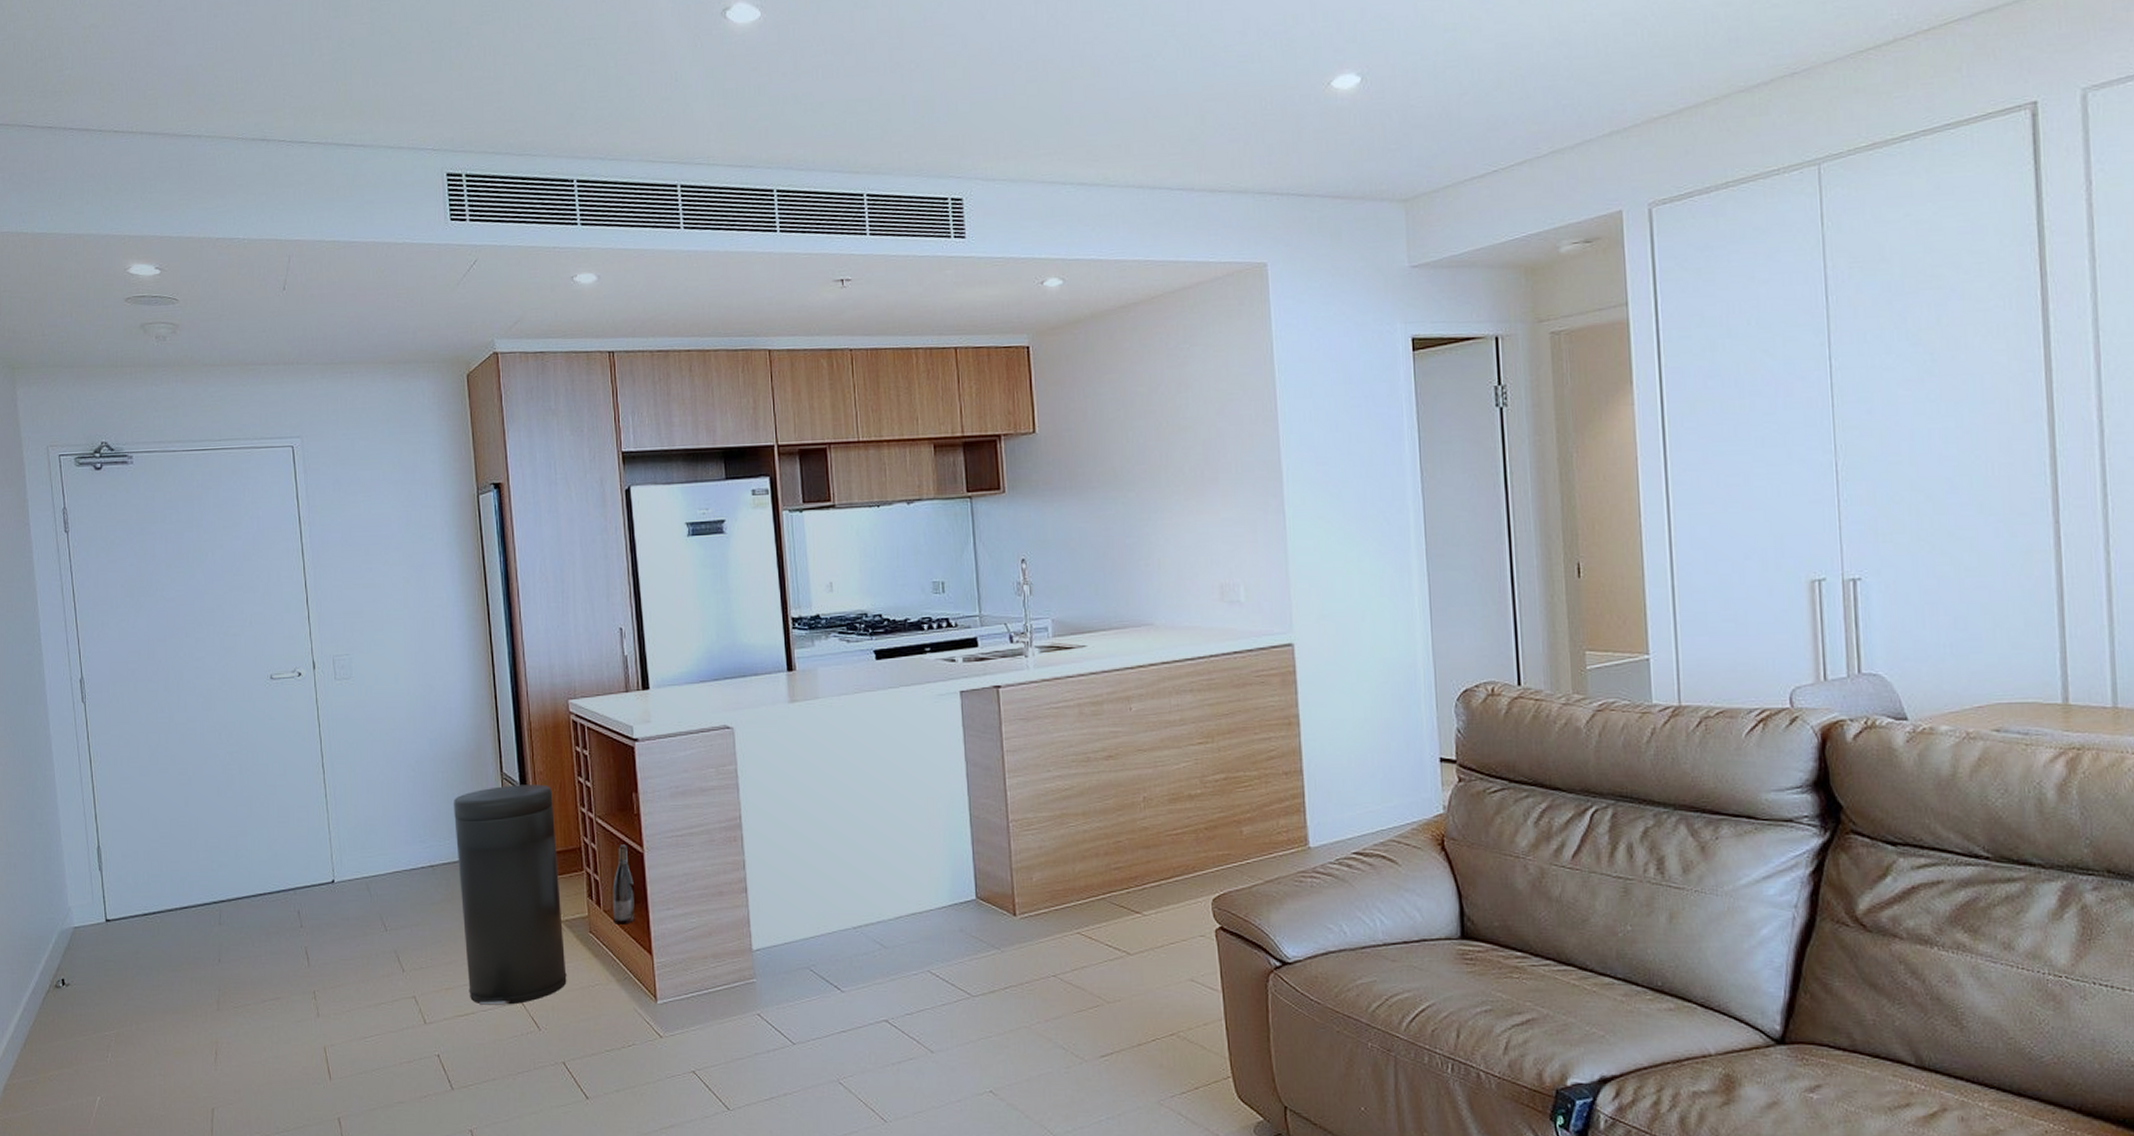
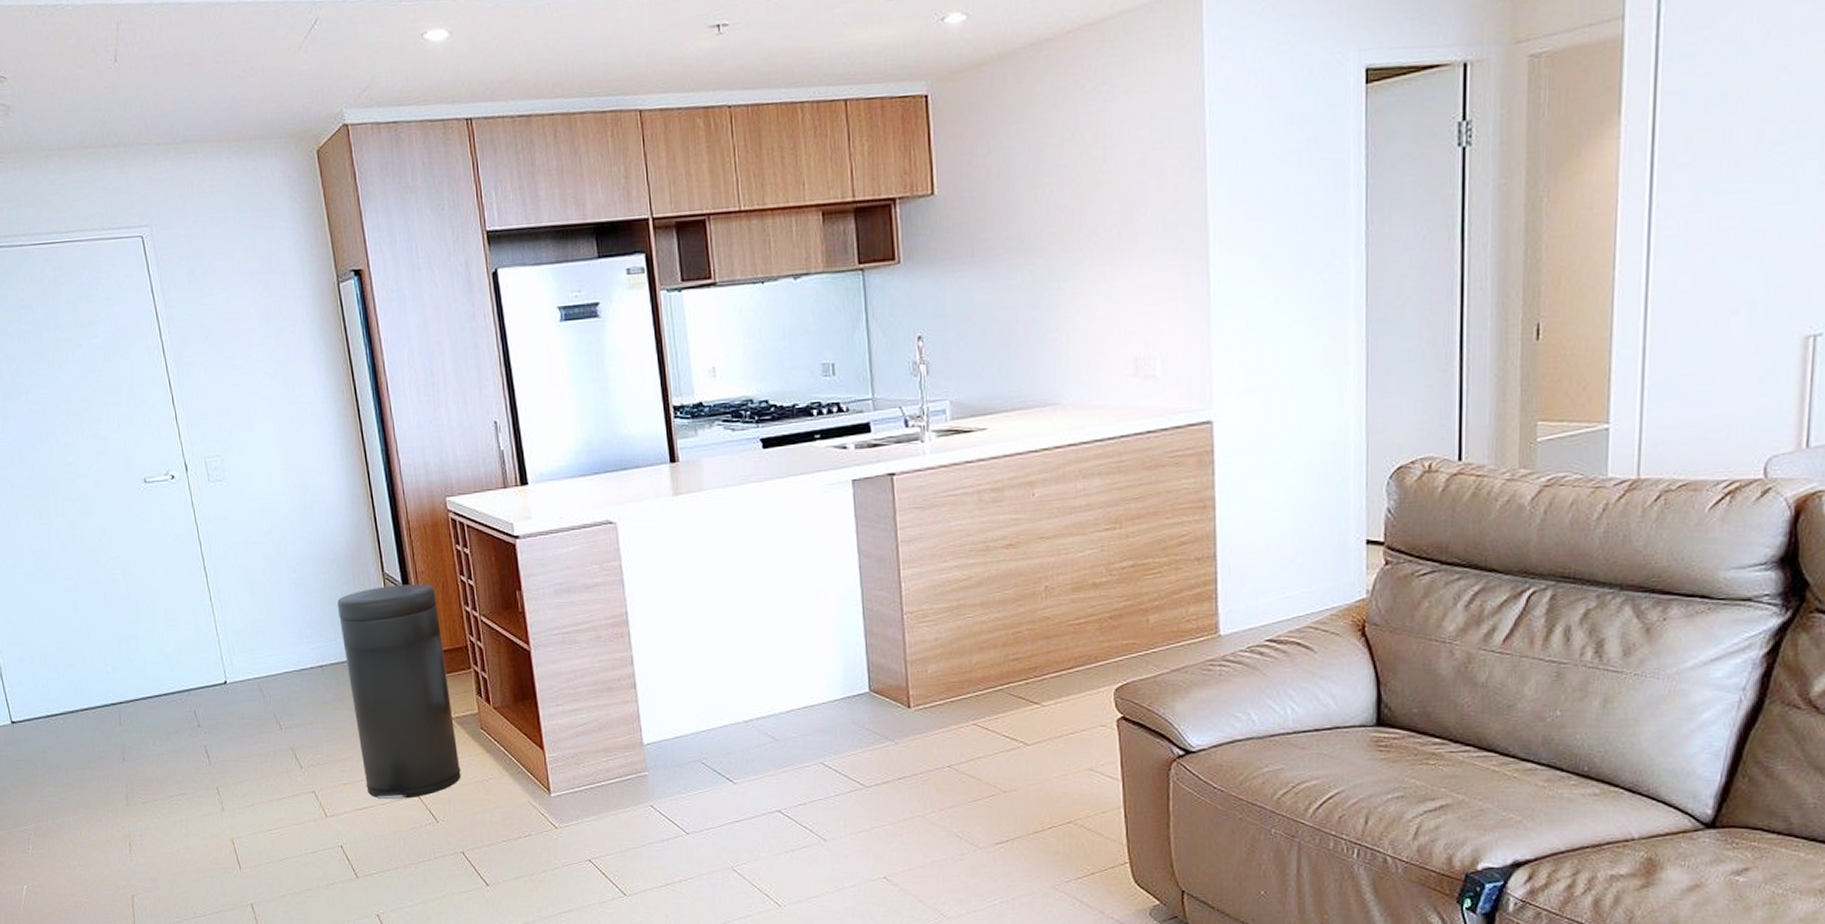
wine bottle: present [612,844,635,924] -> none [501,642,525,721]

